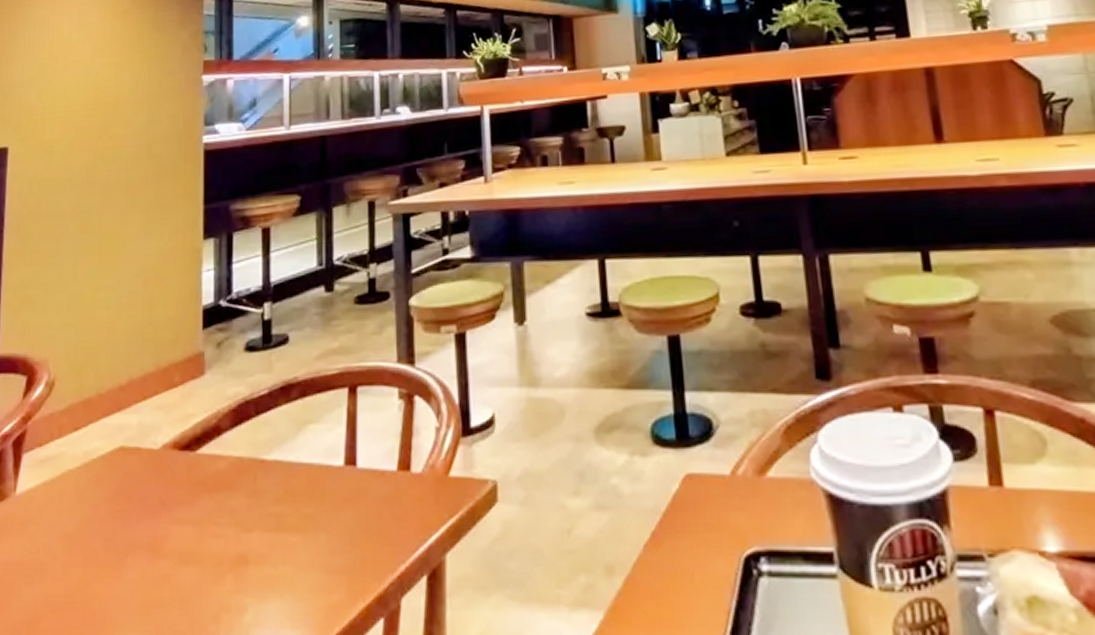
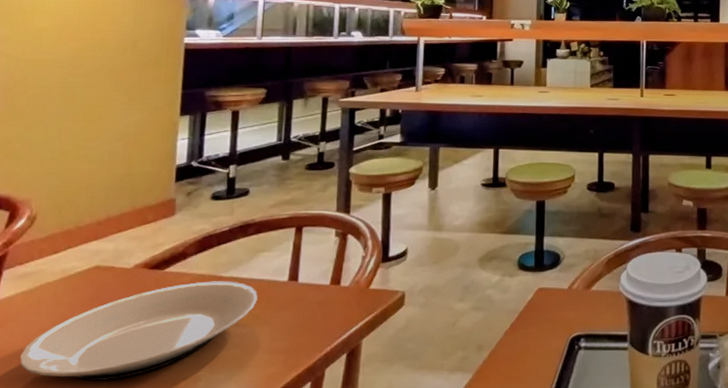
plate: none [43,466,308,609] -> present [20,281,258,382]

